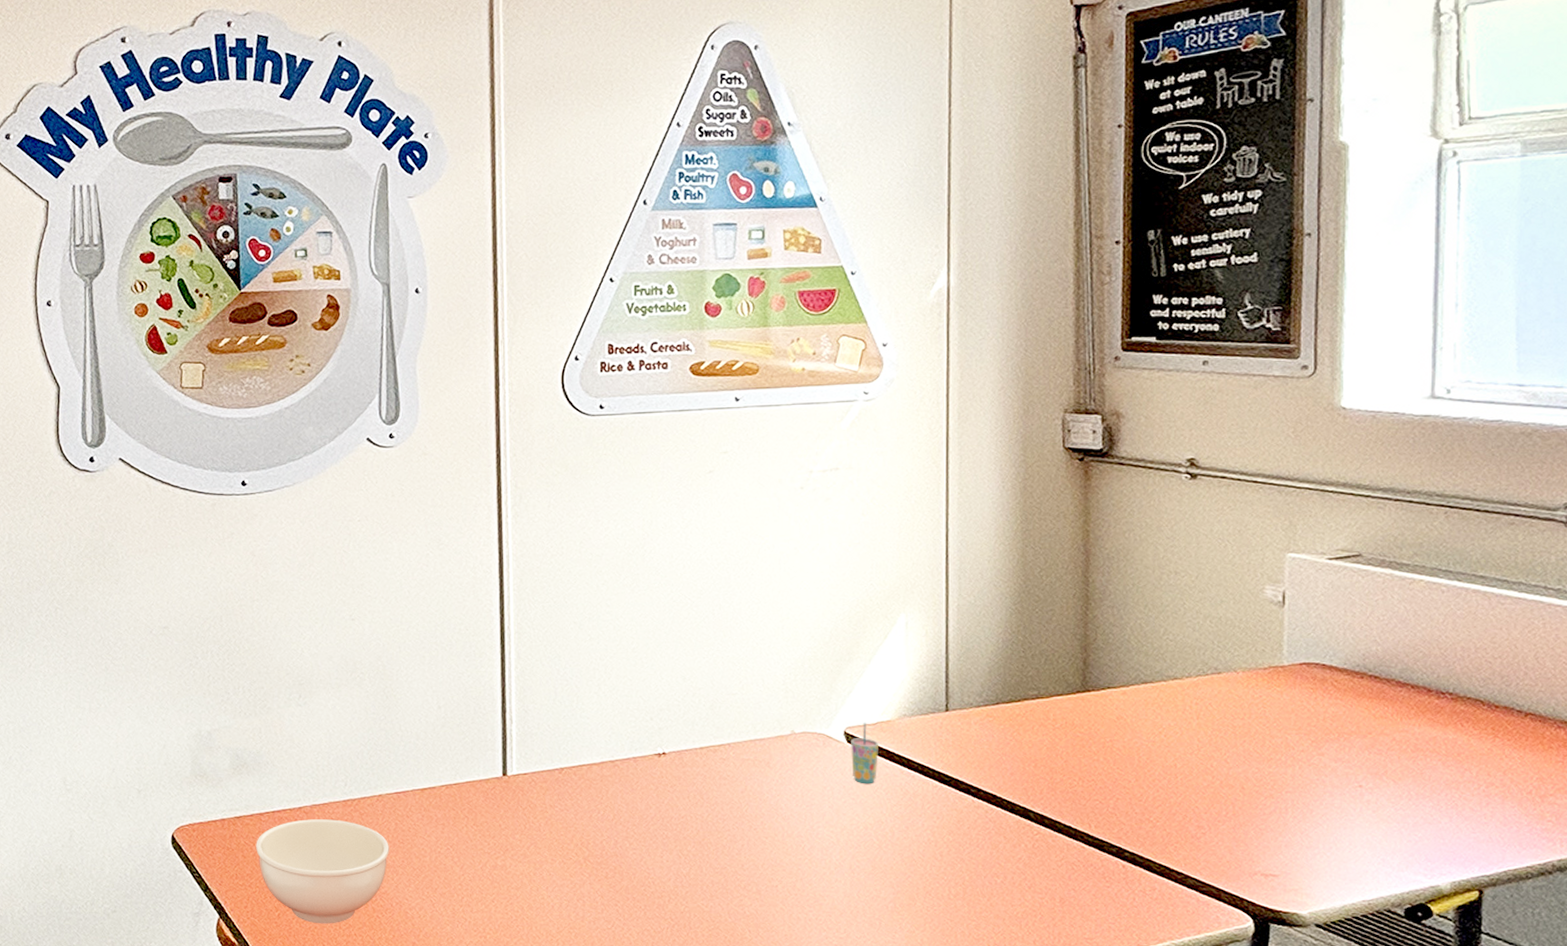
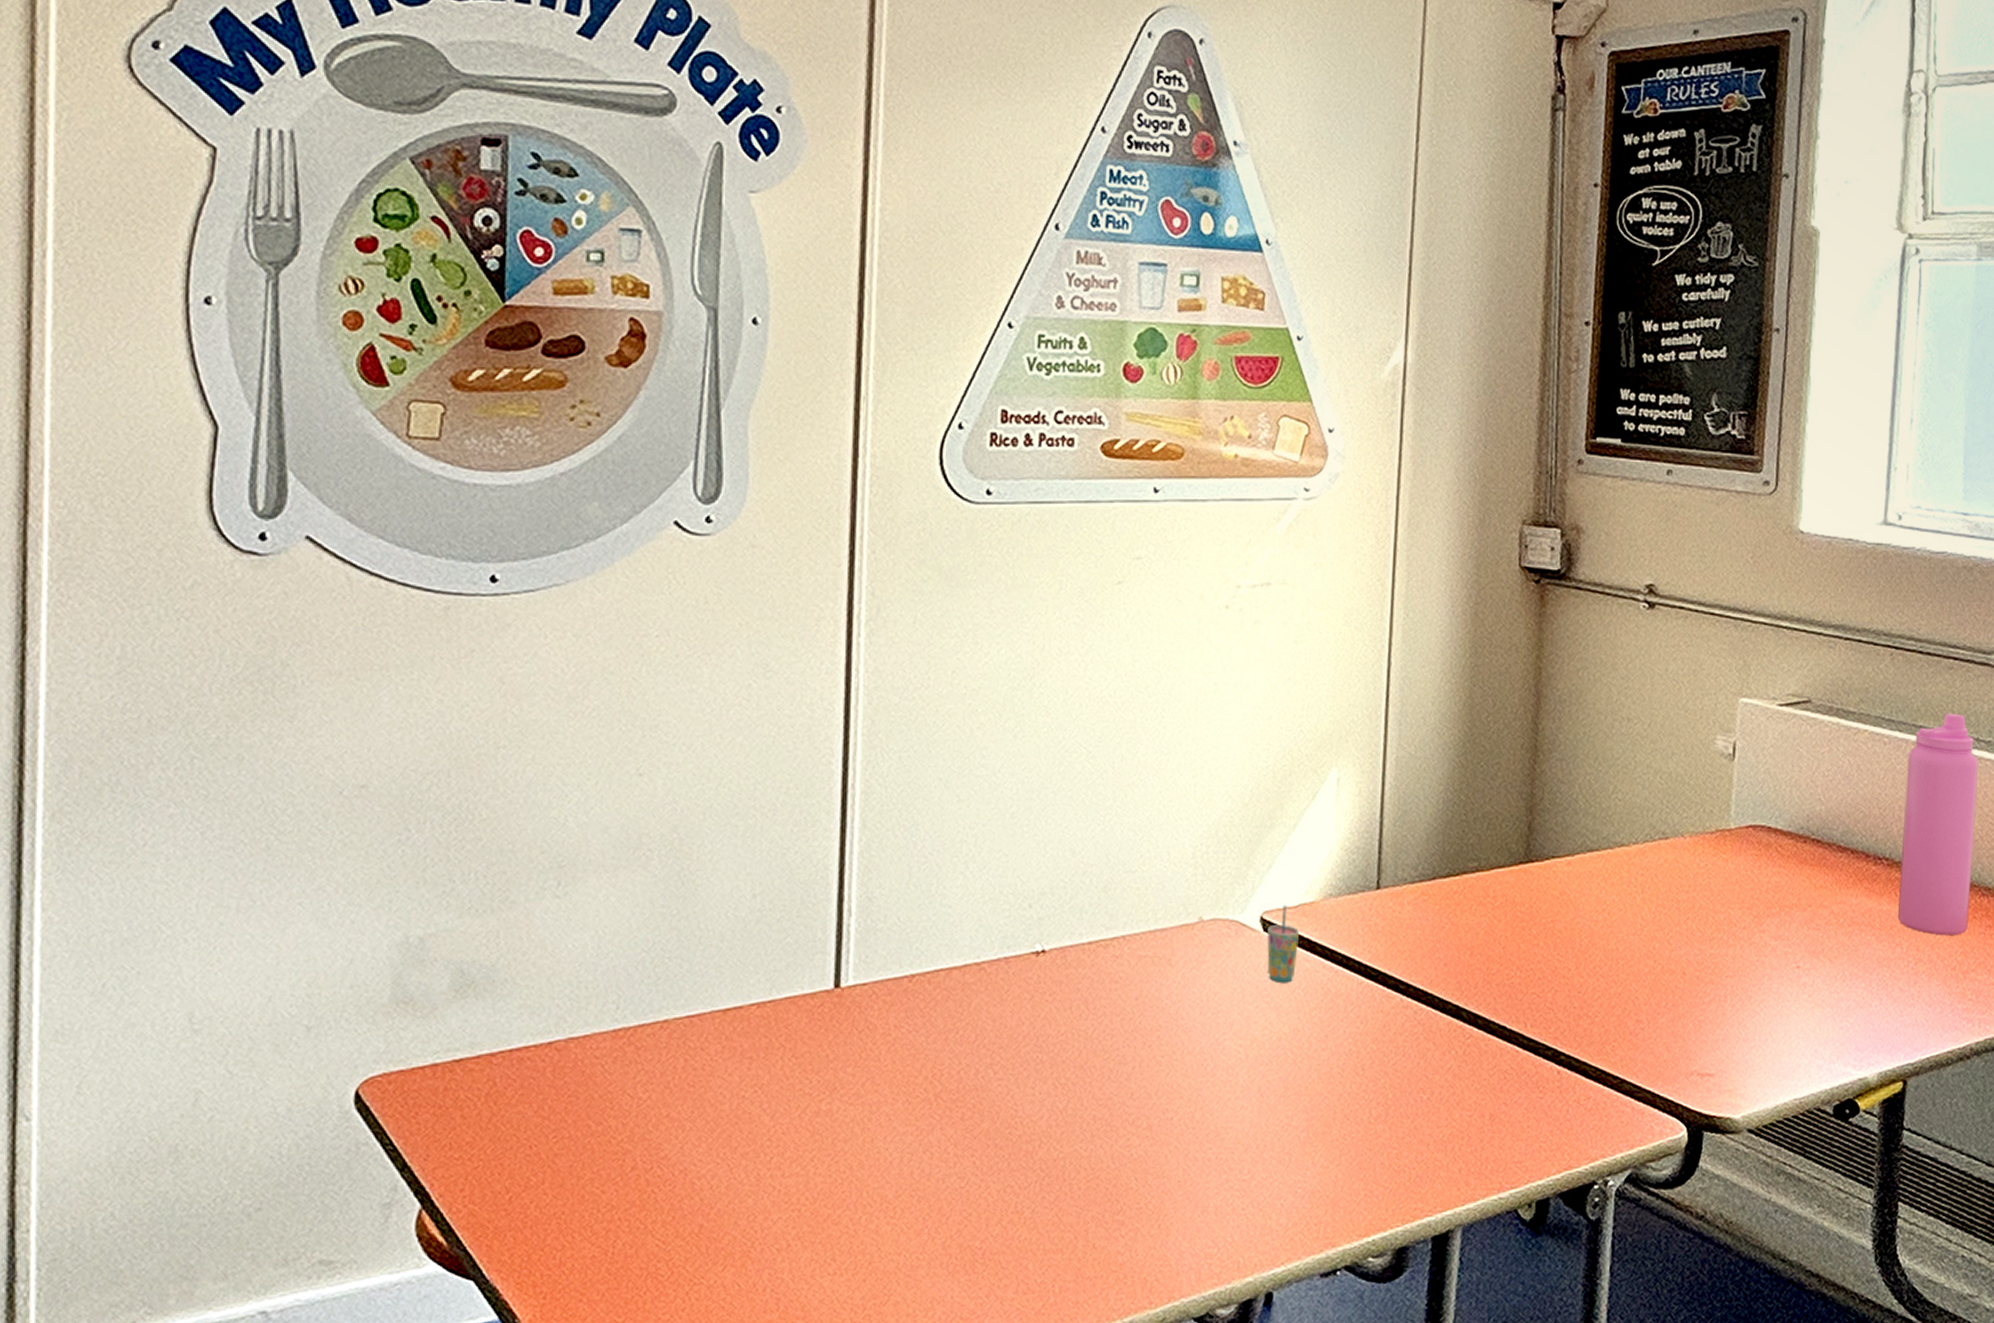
soup bowl: present [256,819,389,924] -> none [482,1057,674,1208]
water bottle: none [1464,564,1549,763] -> present [1897,713,1979,936]

